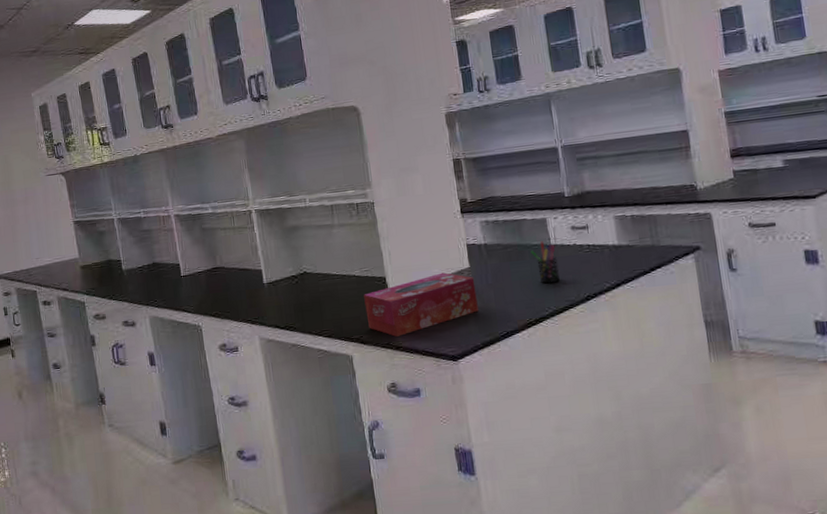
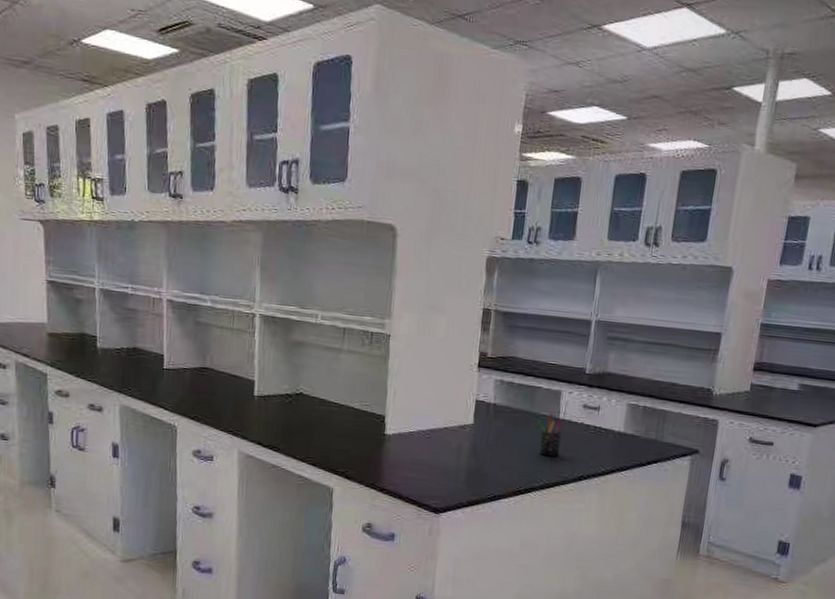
tissue box: present [364,272,479,337] -> none [357,423,475,479]

